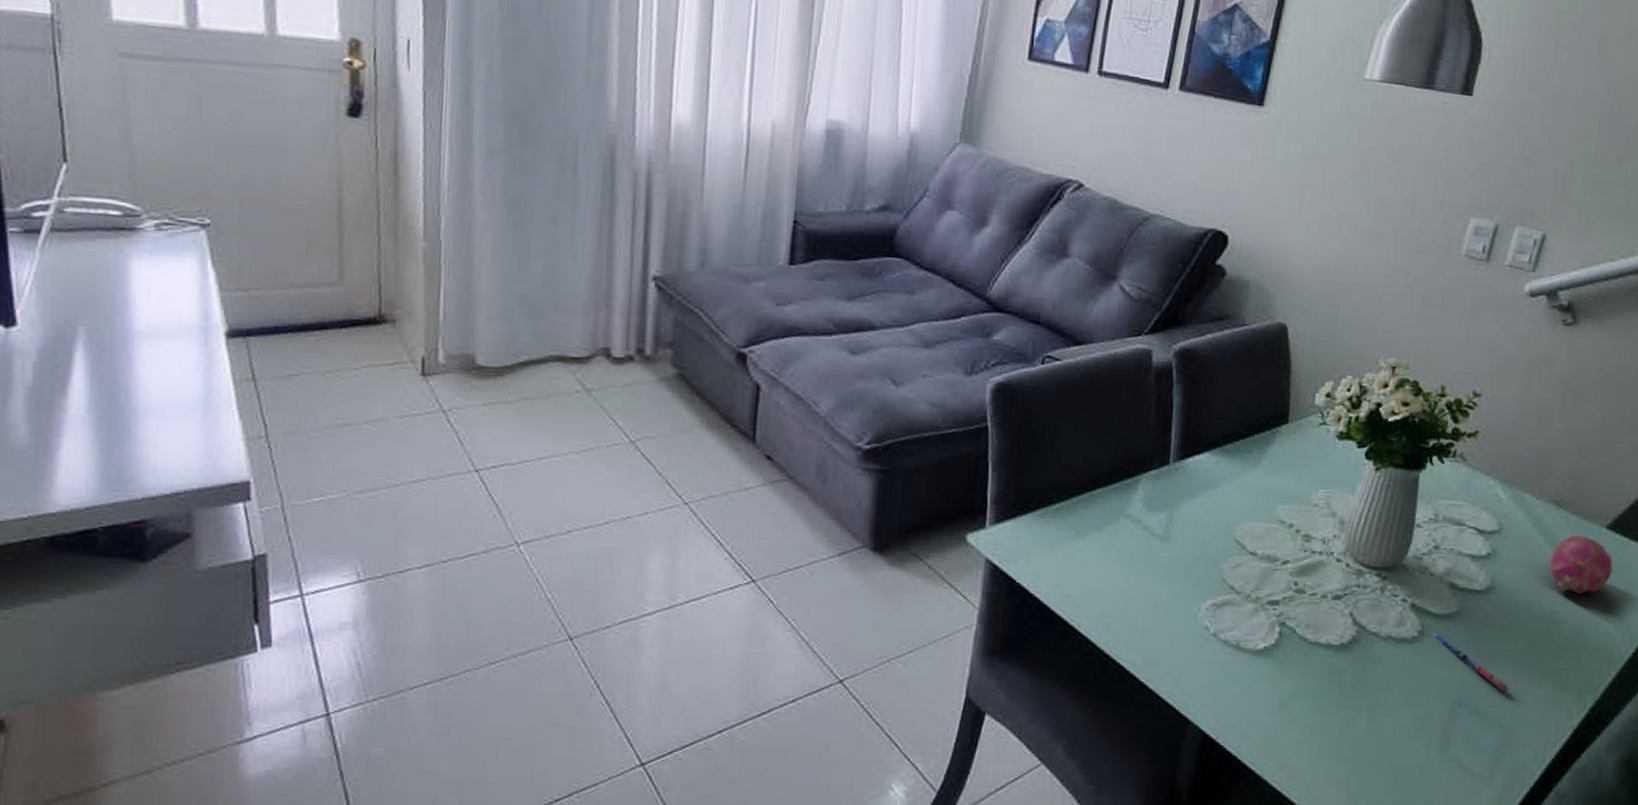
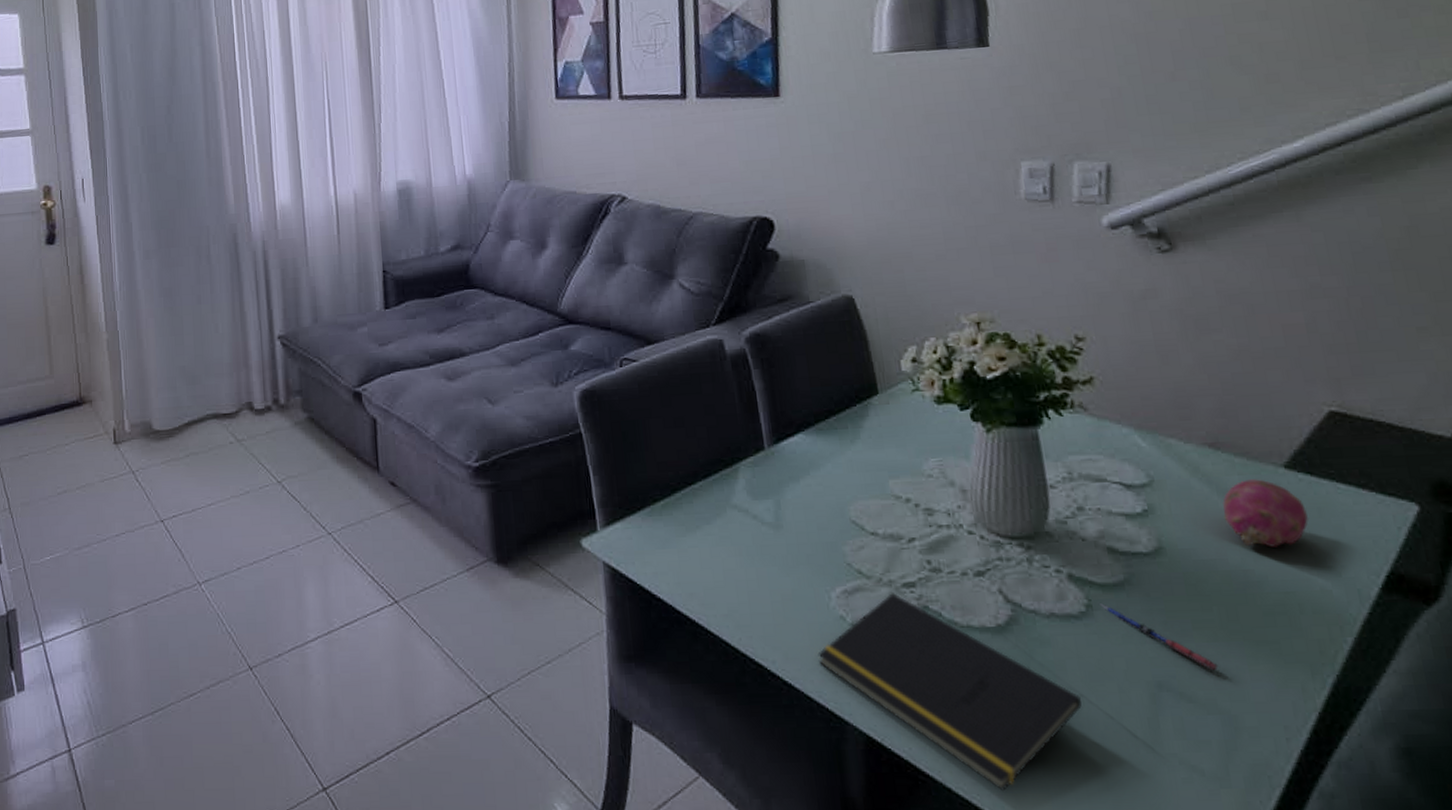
notepad: none [1175,609,1395,785] -> present [817,593,1082,792]

